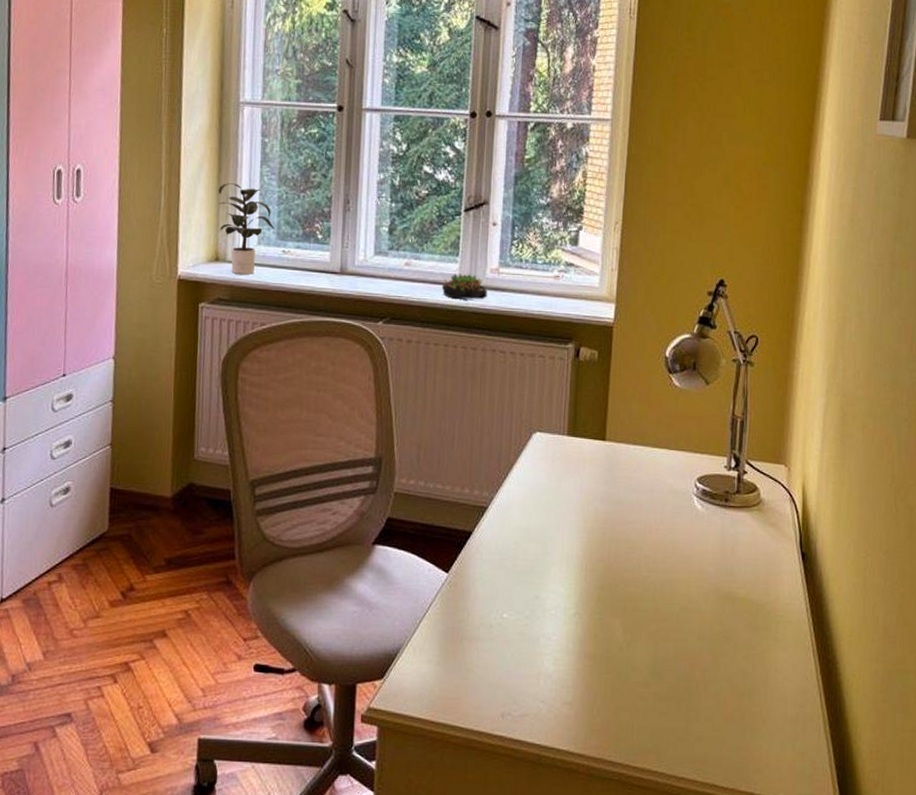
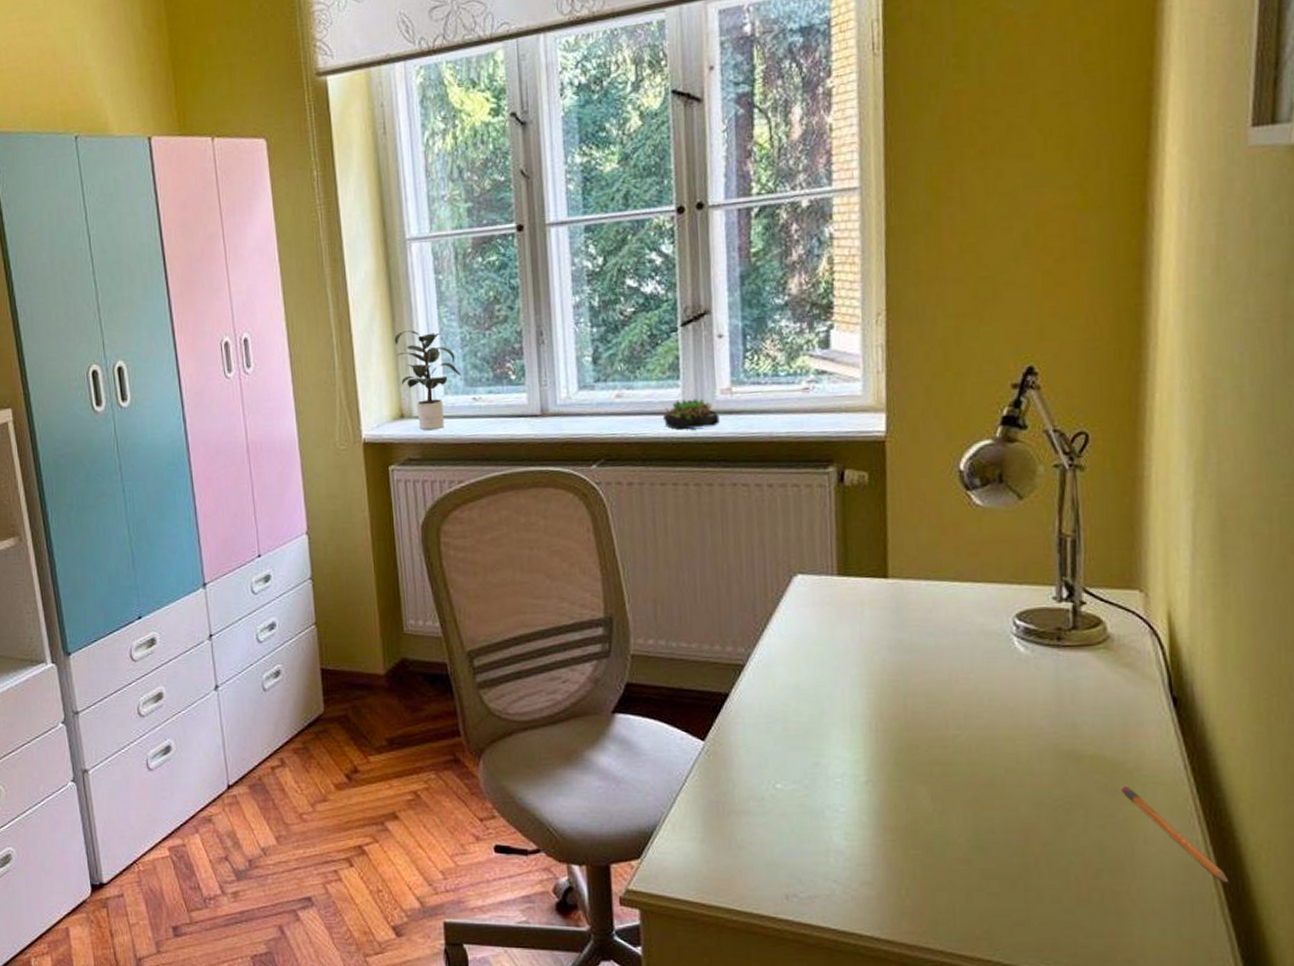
pencil: none [762,624,832,708] -> present [1121,786,1231,886]

